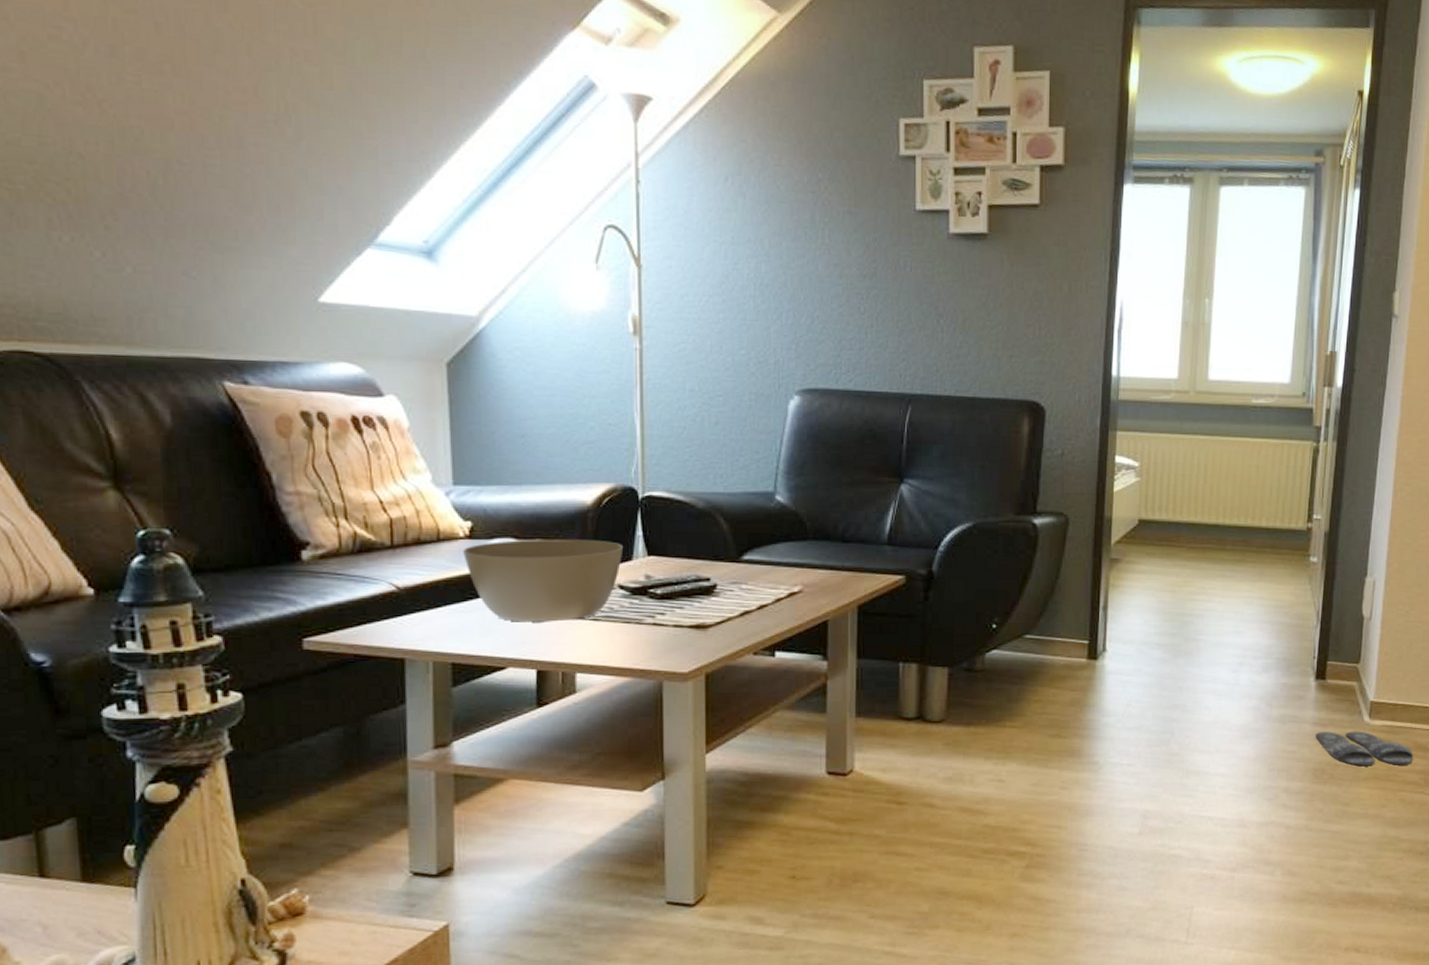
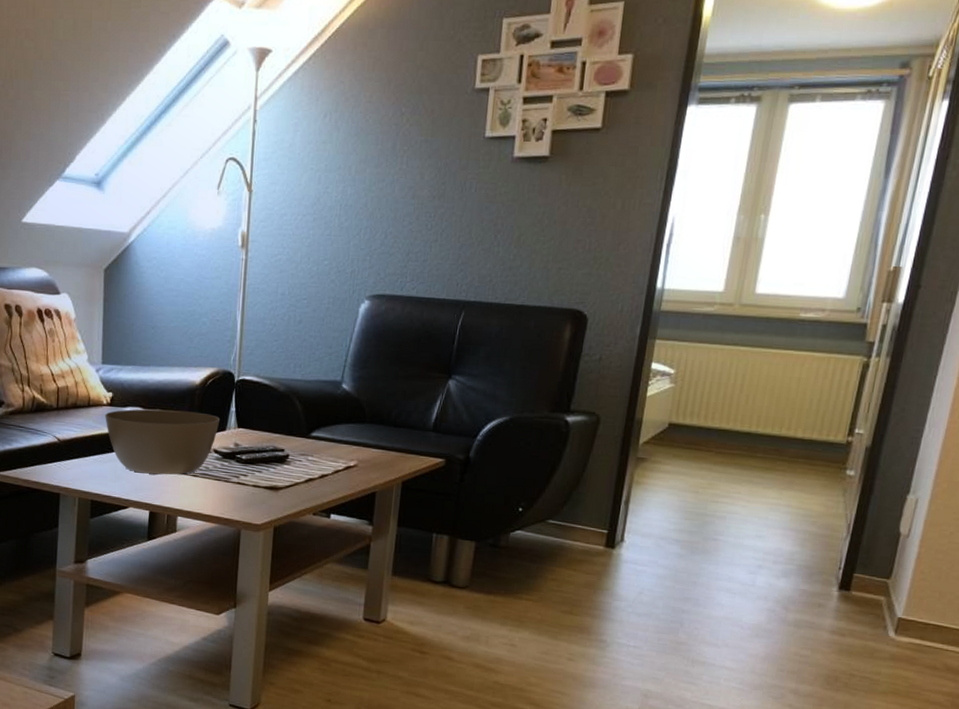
slippers: present [1315,731,1413,767] -> none [832,641,941,685]

